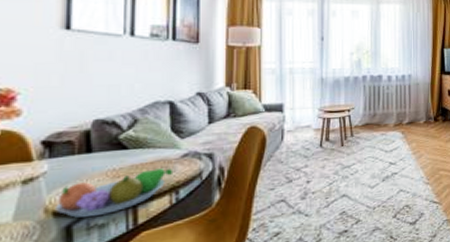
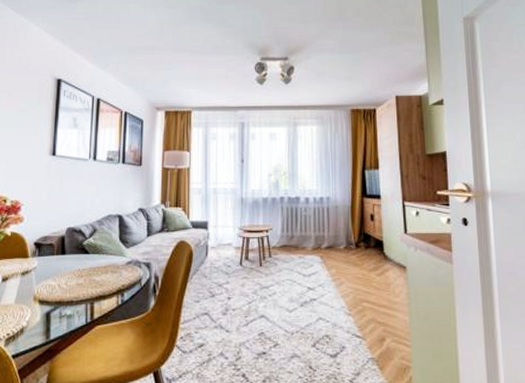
fruit bowl: present [56,168,174,218] -> none [41,272,120,308]

